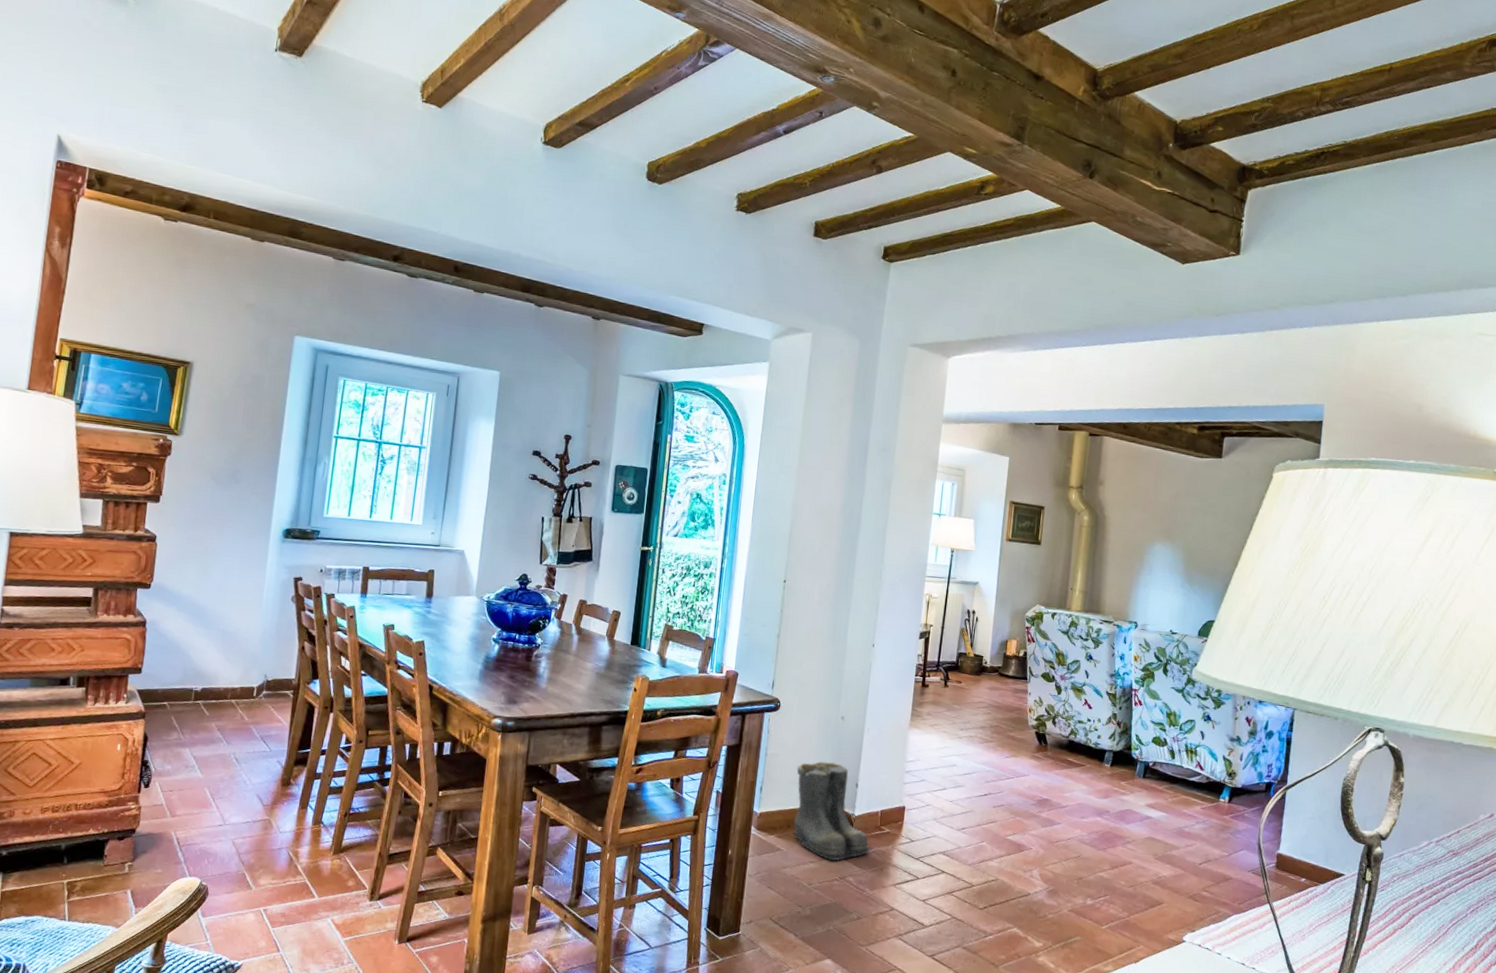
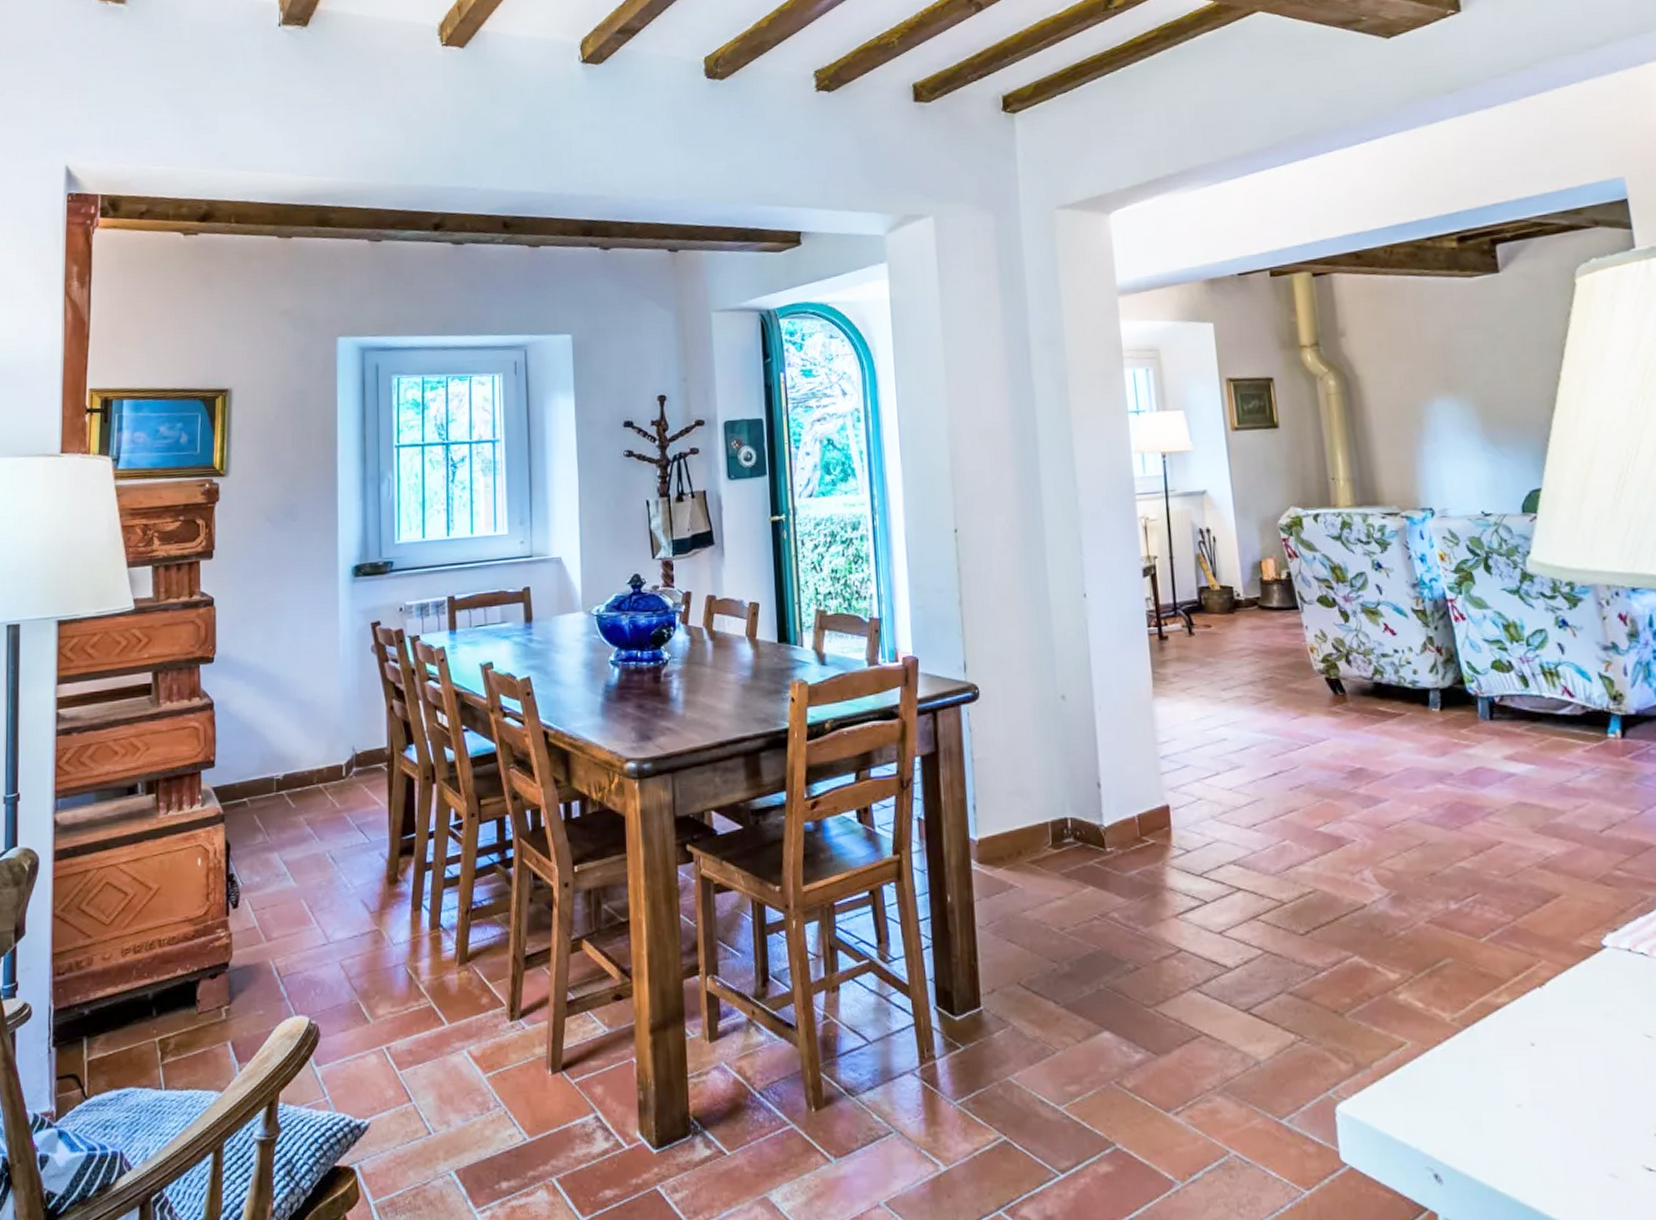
boots: present [794,761,873,861] -> none [1015,758,1137,893]

